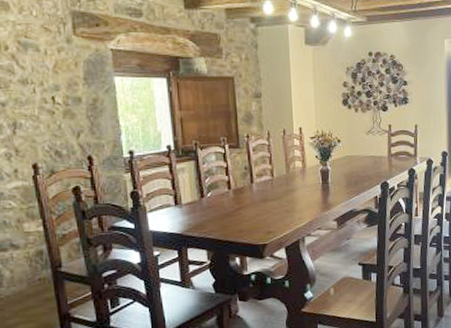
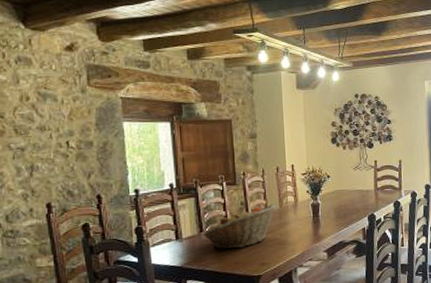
fruit basket: none [204,170,283,217] -> present [203,204,276,250]

